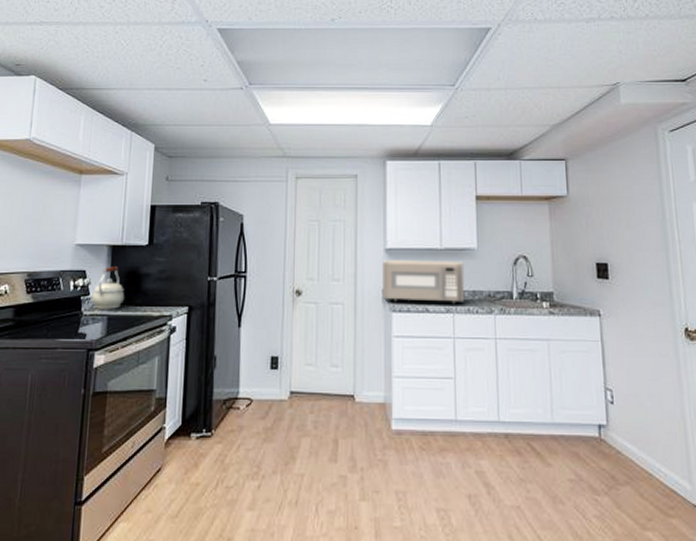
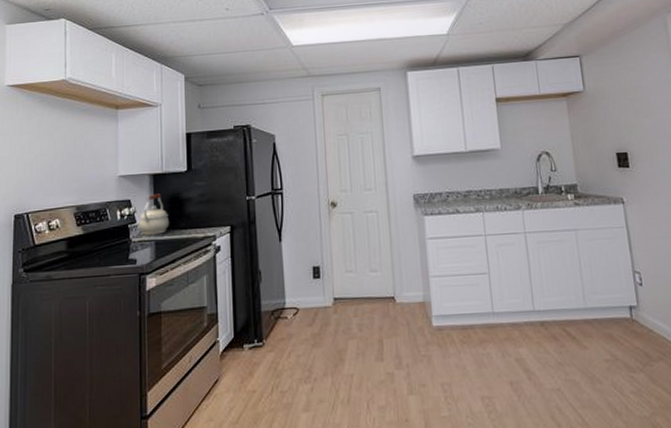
microwave: present [383,260,465,305] -> none [411,161,493,207]

